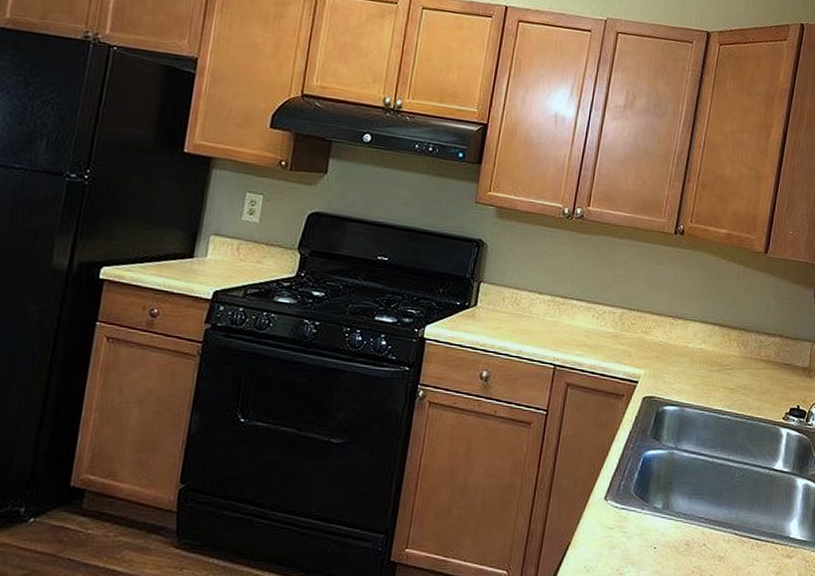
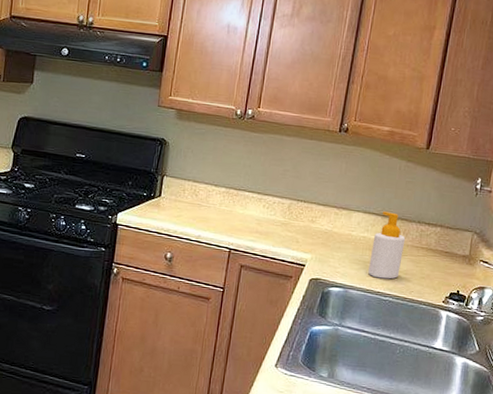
soap bottle: none [705,321,744,395] -> present [368,211,406,279]

